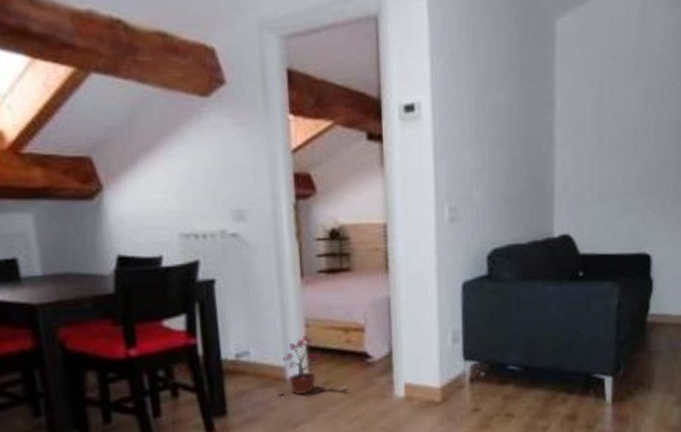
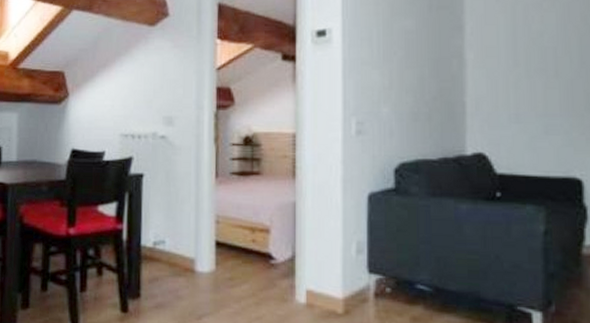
potted plant: present [277,334,324,396] -> none [185,230,228,289]

